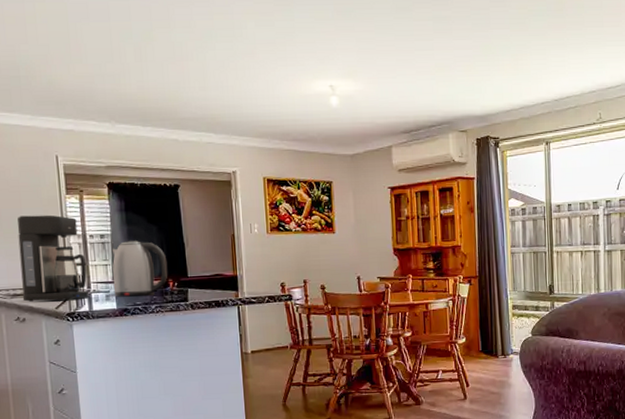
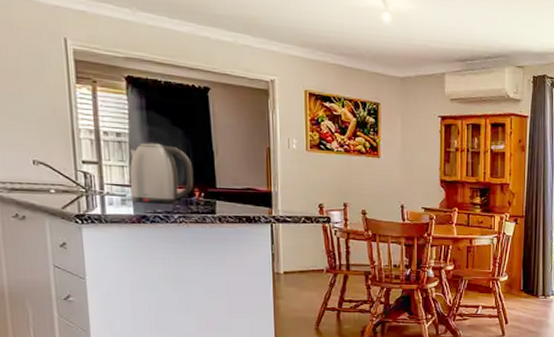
coffee maker: present [17,214,89,302] -> none [16,101,101,201]

